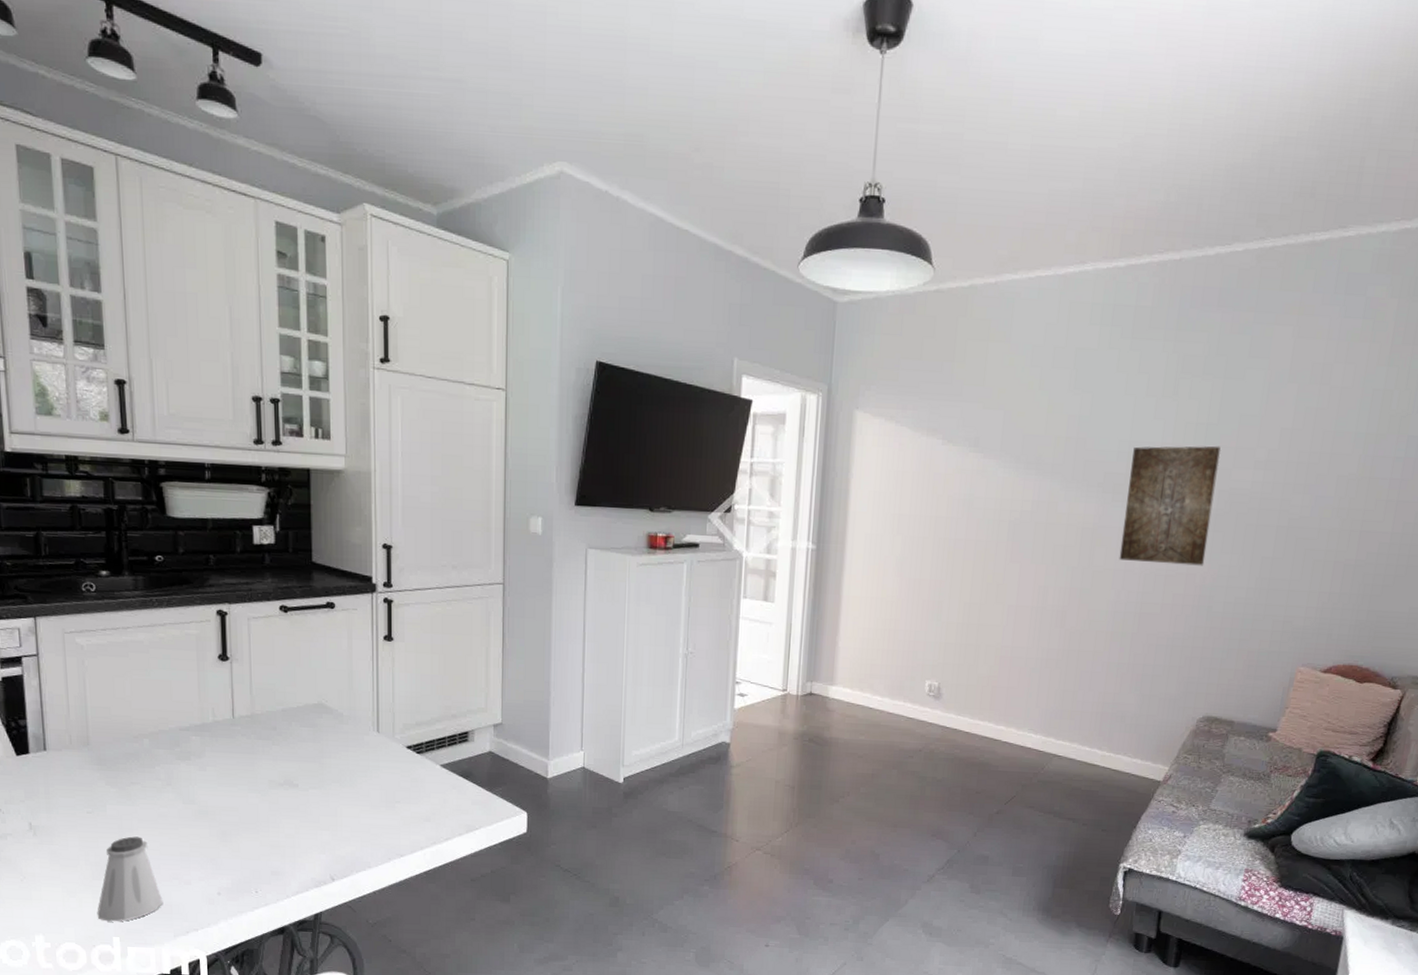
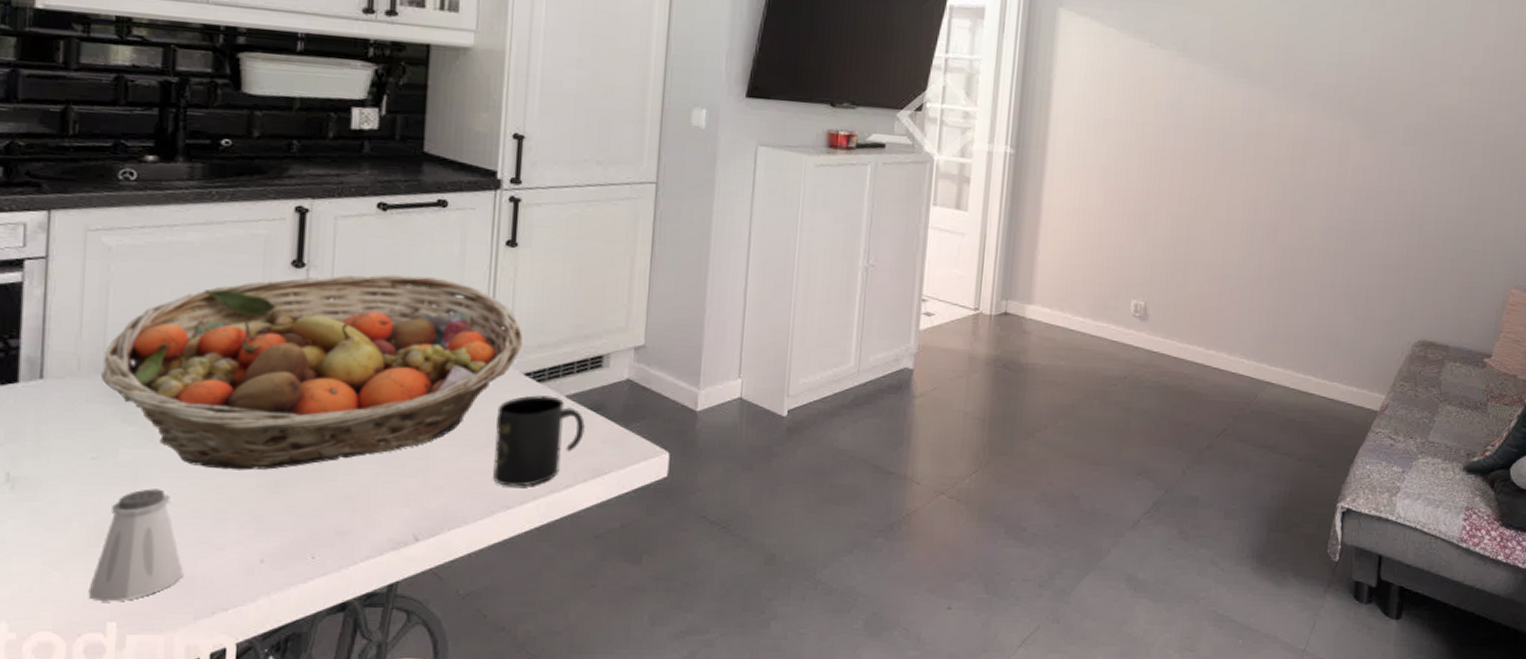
fruit basket: none [87,665,403,823] -> present [101,274,523,471]
mug: none [387,764,457,839] -> present [493,395,585,487]
wall art: present [1119,446,1222,566] -> none [1330,58,1429,182]

